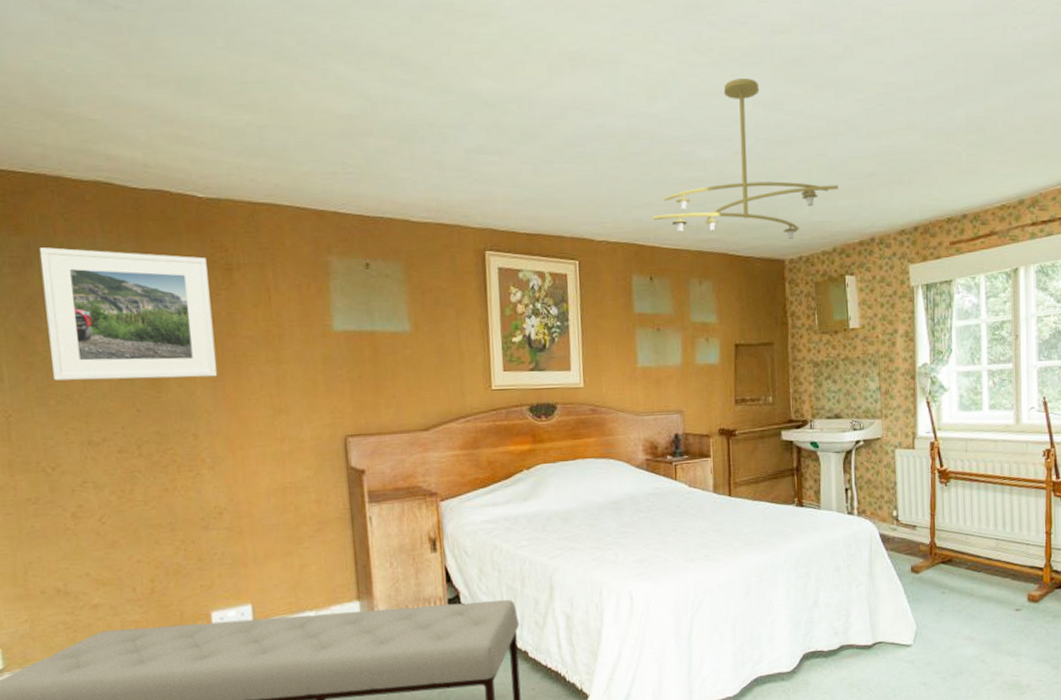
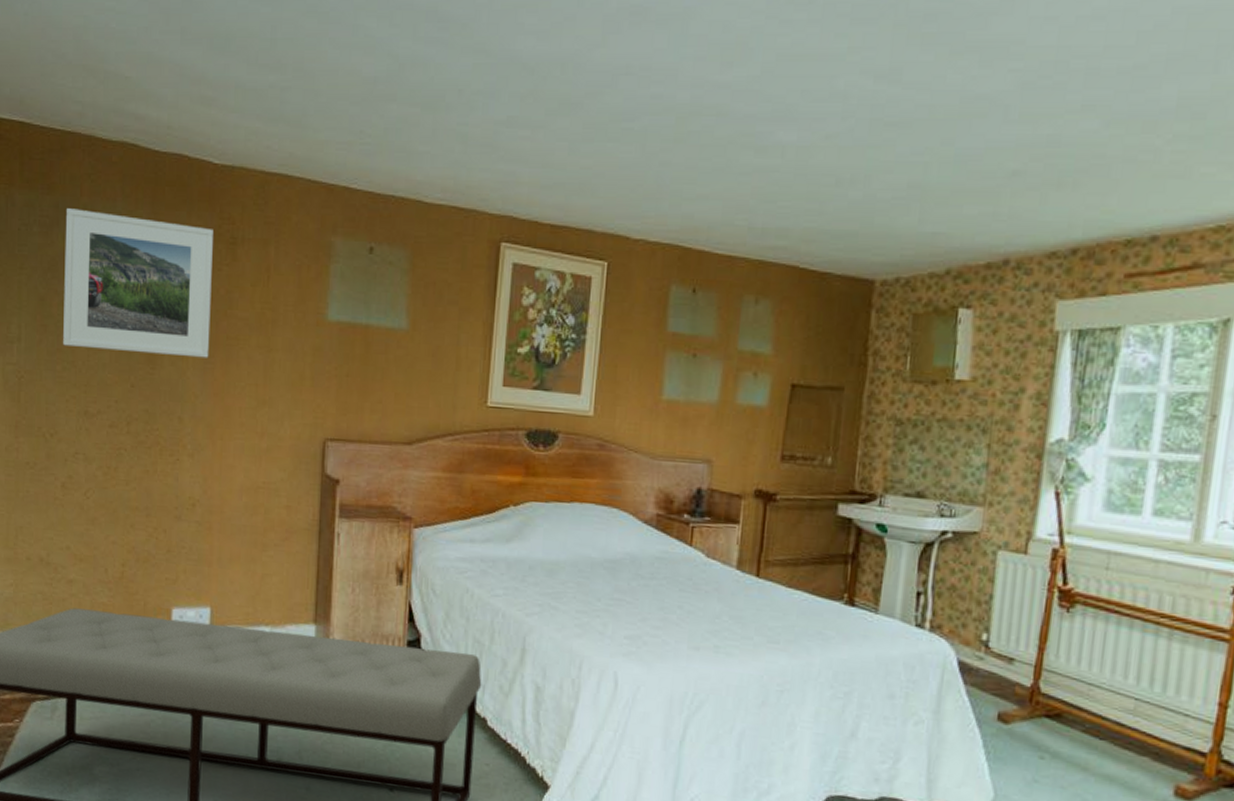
ceiling light fixture: present [652,78,838,240] -> none [706,39,966,255]

